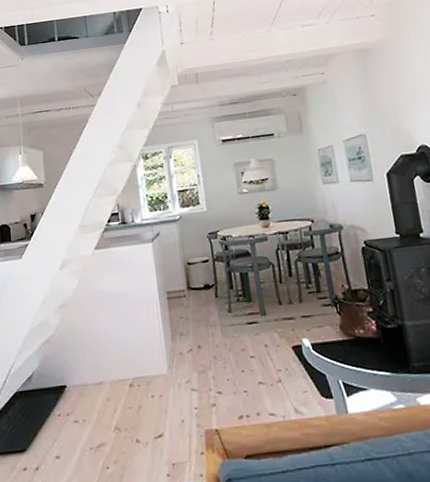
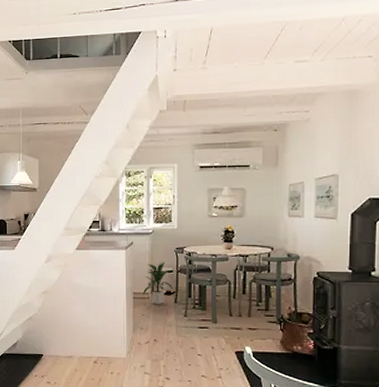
indoor plant: none [177,251,212,302] -> present [143,262,174,304]

